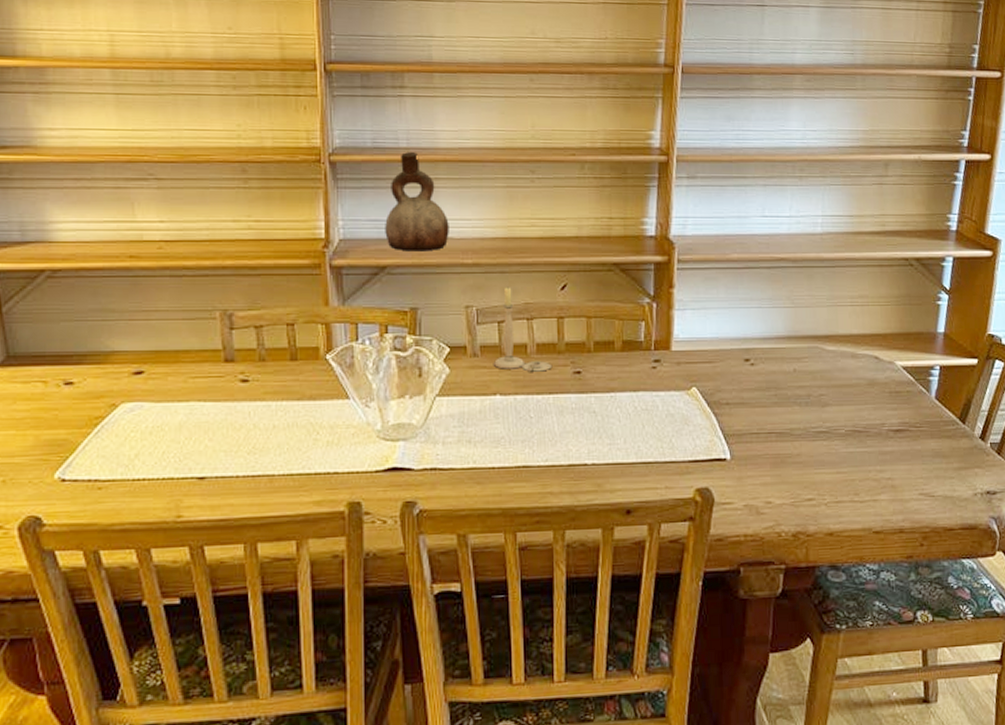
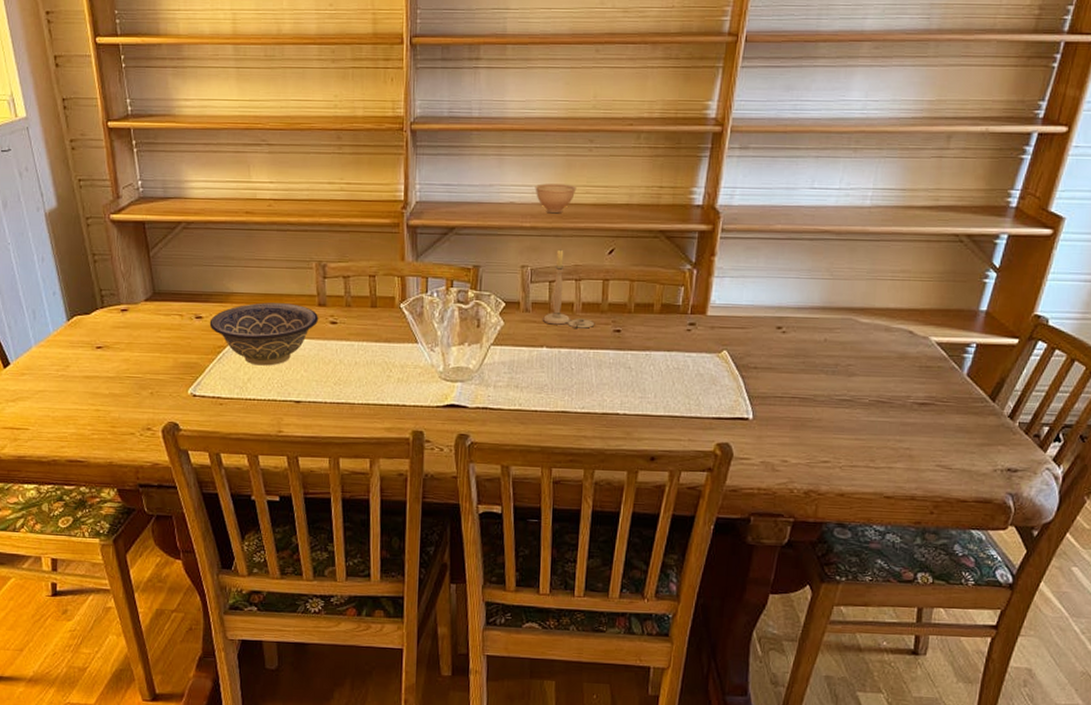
decorative bowl: none [83,361,226,437] -> present [209,302,319,366]
ceramic vessel: present [385,152,449,252] -> none [455,122,512,215]
bowl: none [475,217,521,249] -> present [535,183,577,214]

